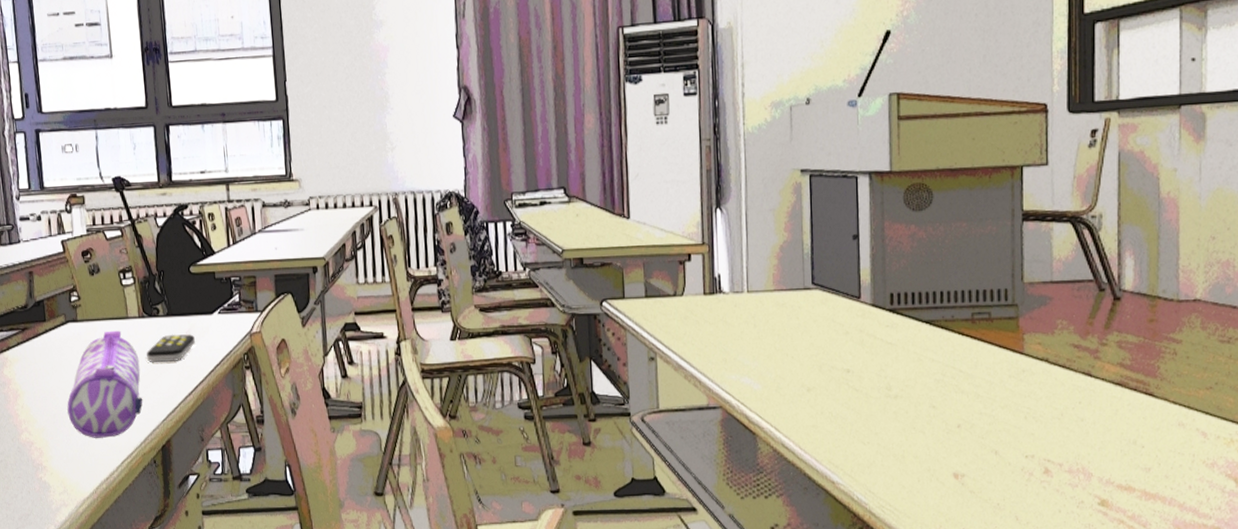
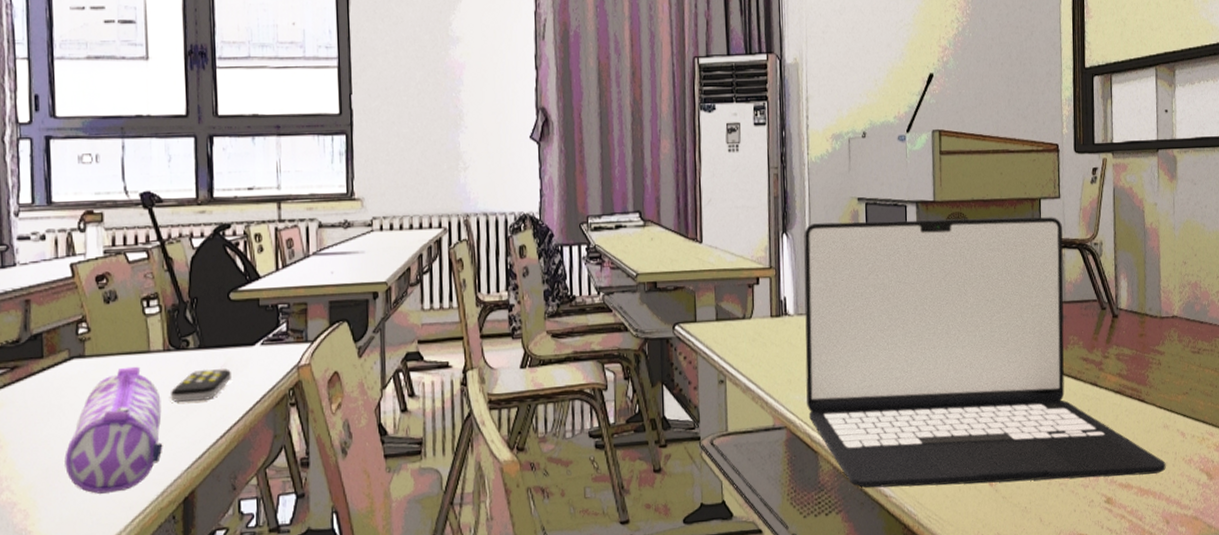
laptop: none [740,186,1180,477] -> present [804,217,1166,488]

